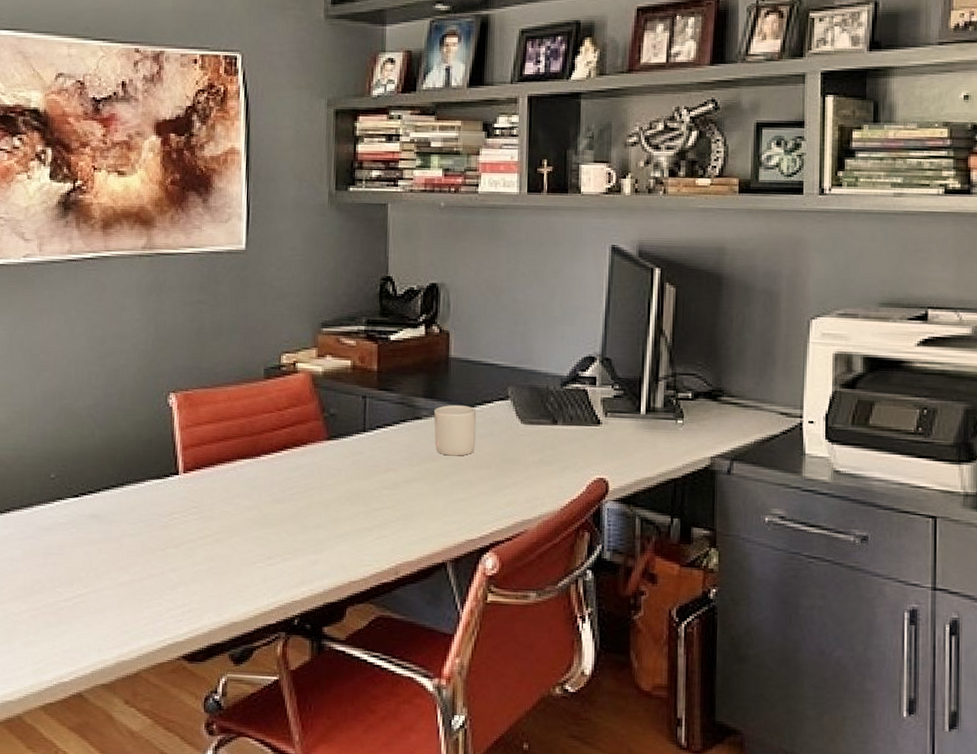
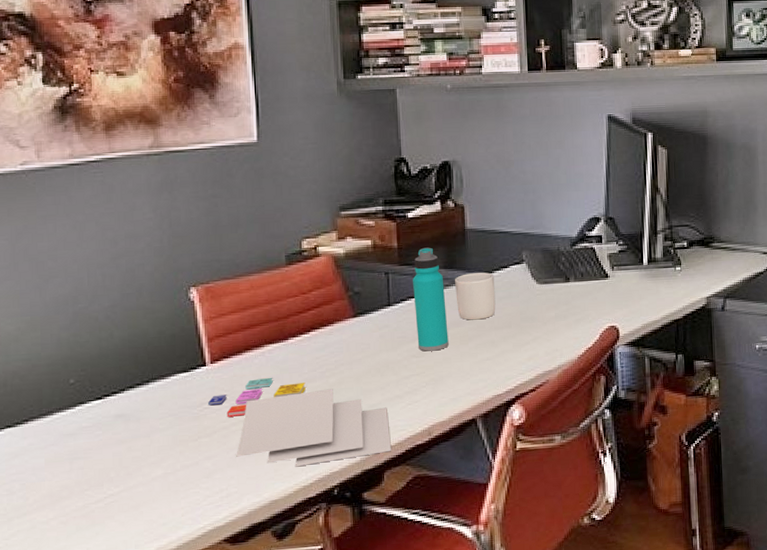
books: none [177,493,275,531] -> present [207,377,307,417]
papers: none [201,512,356,591] -> present [236,388,391,467]
water bottle: none [390,373,424,485] -> present [413,247,449,352]

